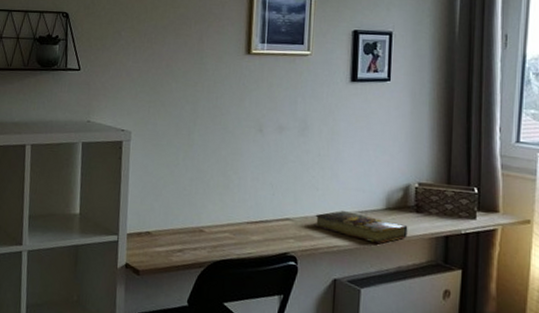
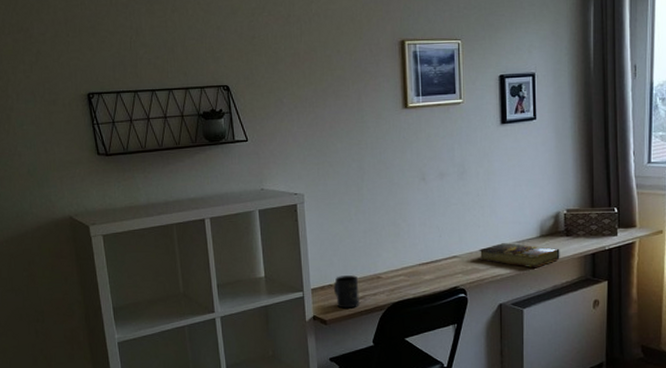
mug: none [150,223,179,261] -> present [333,275,361,309]

